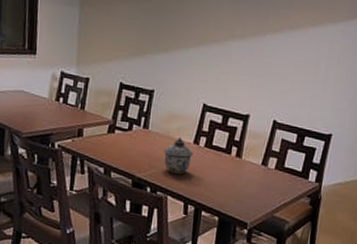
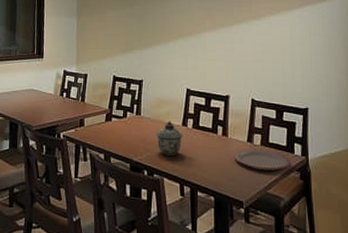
plate: none [243,172,303,195] -> present [232,149,290,170]

